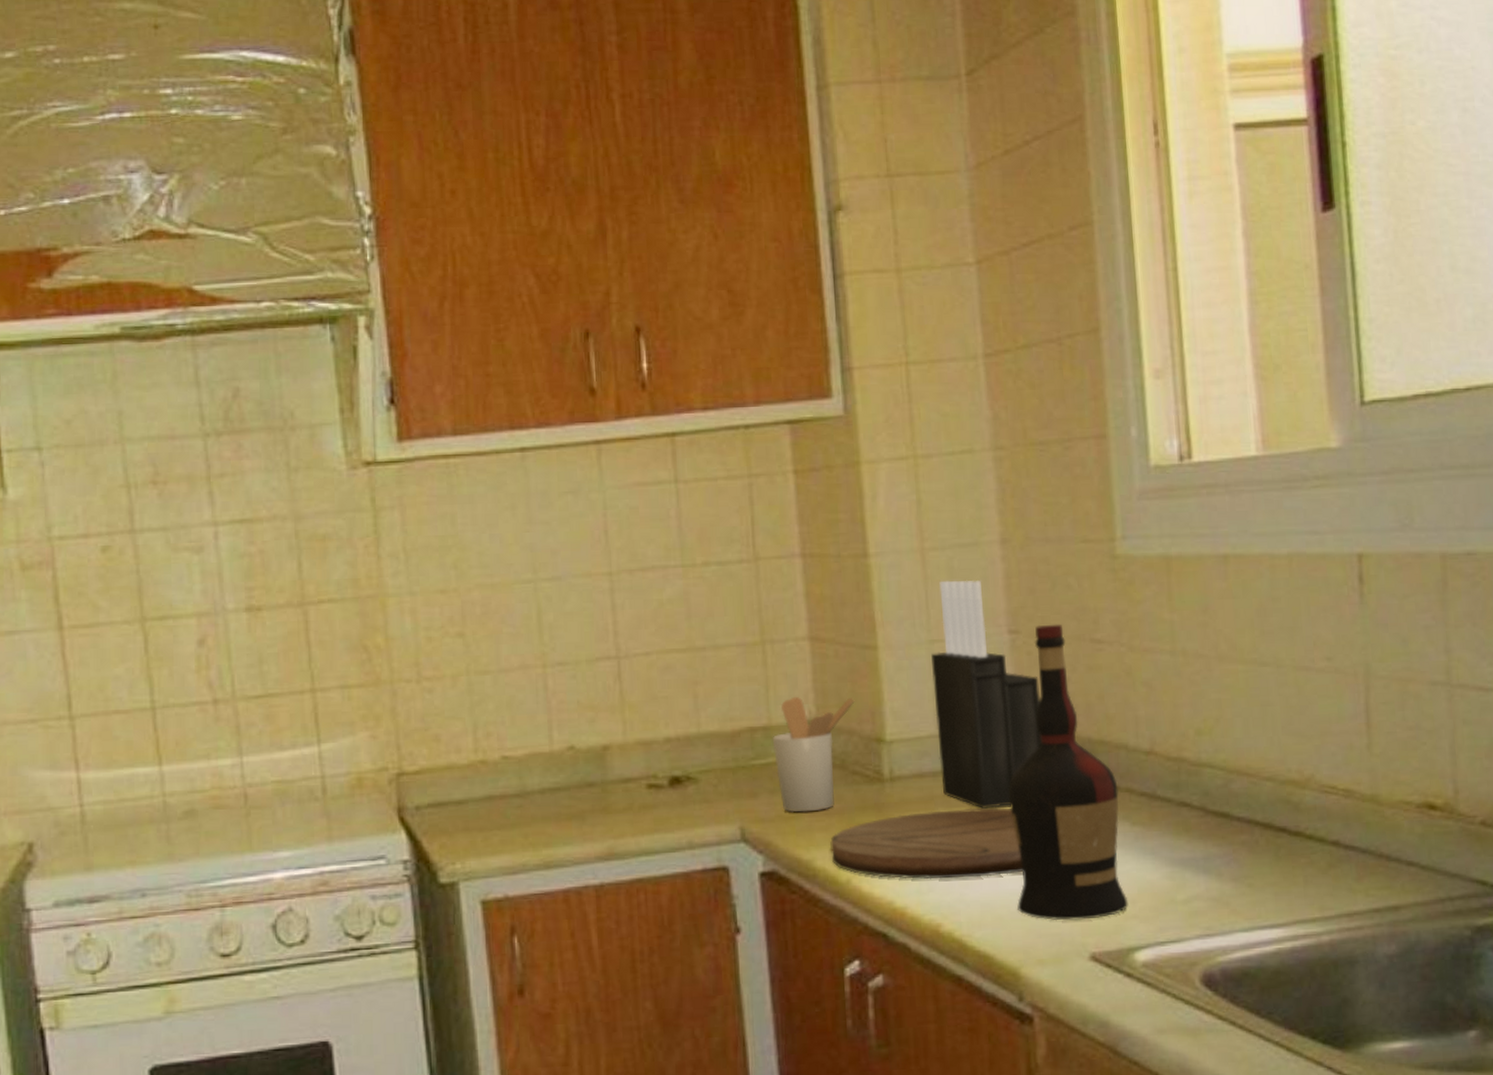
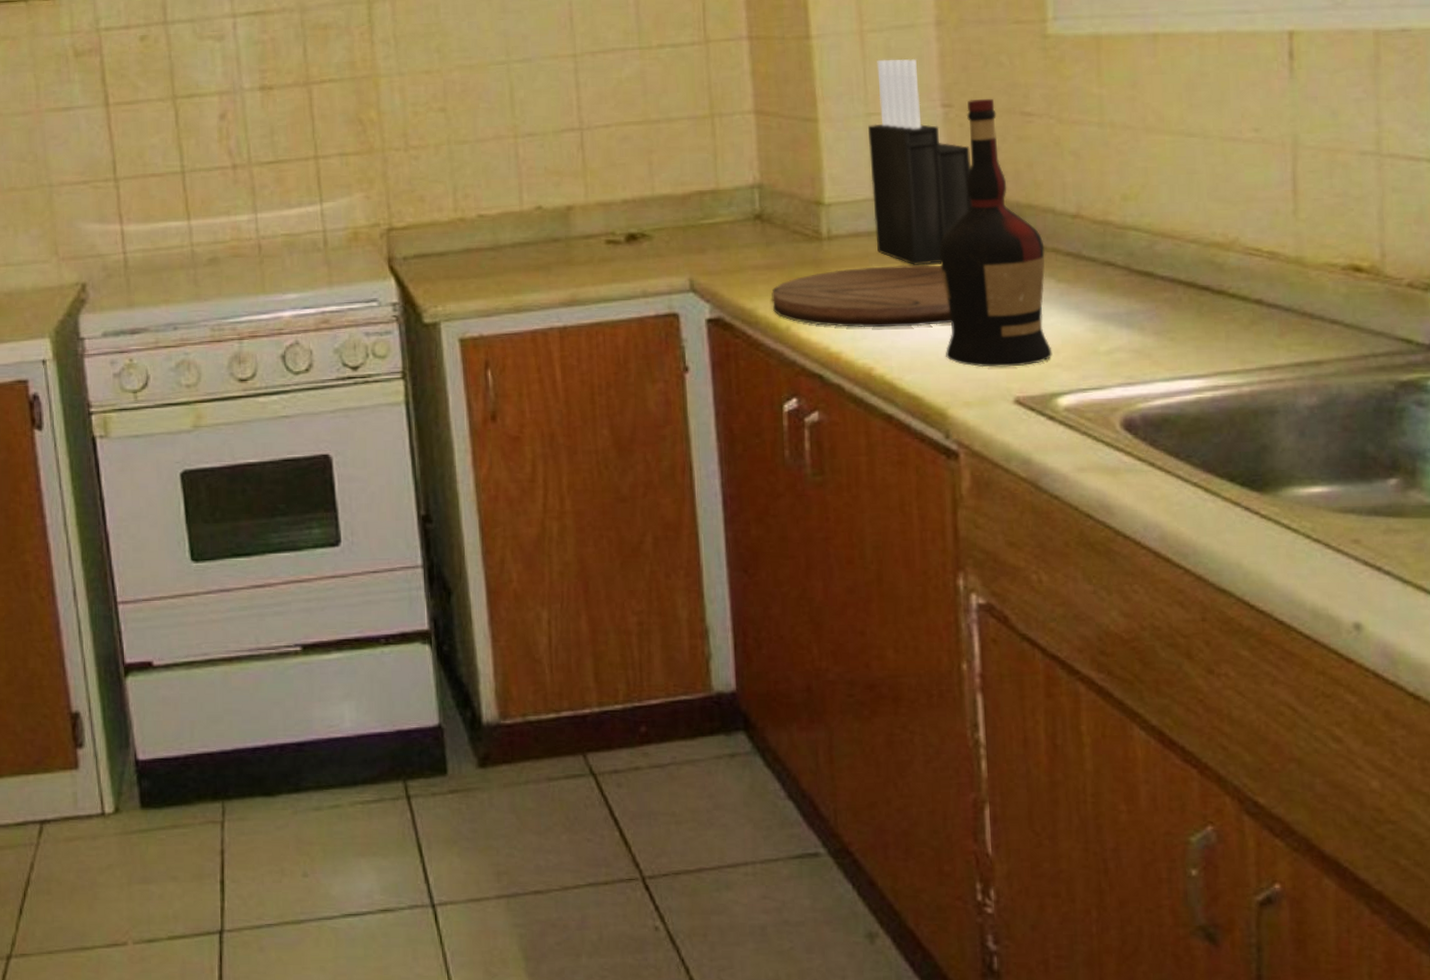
utensil holder: present [772,696,855,813] -> none [719,163,796,267]

